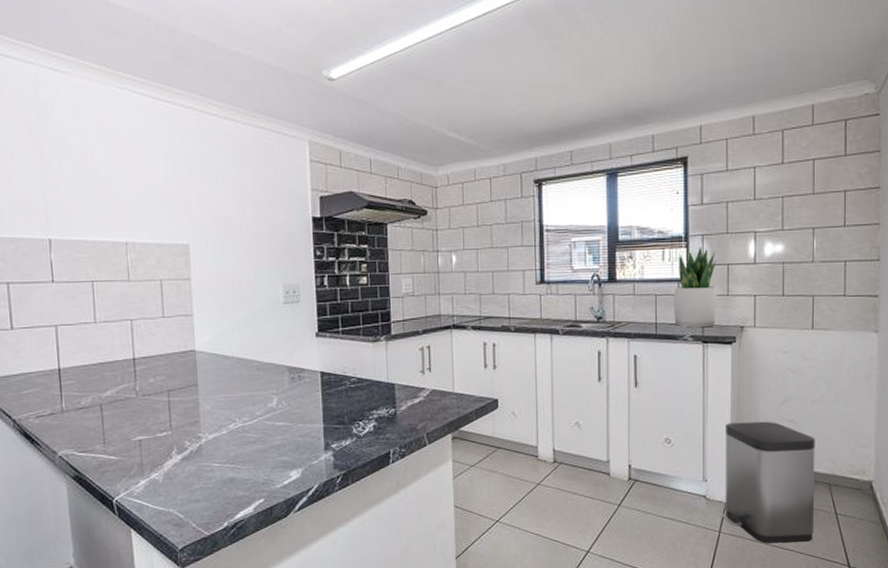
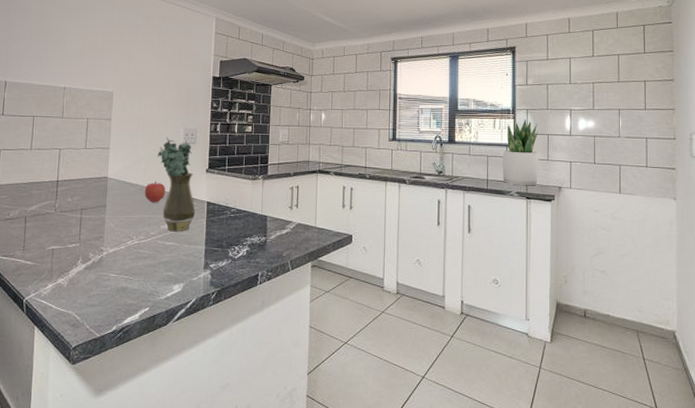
fruit: none [242,351,269,377] -> present [144,181,166,203]
vase: none [253,296,308,410] -> present [157,137,196,232]
pedal bin: present [721,421,815,544] -> none [541,269,625,383]

